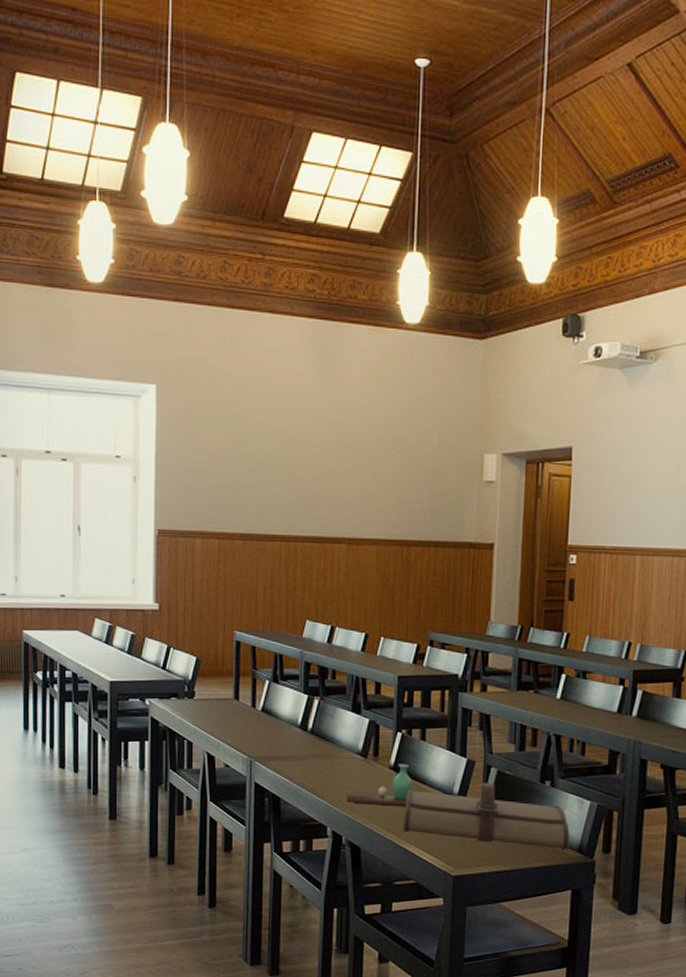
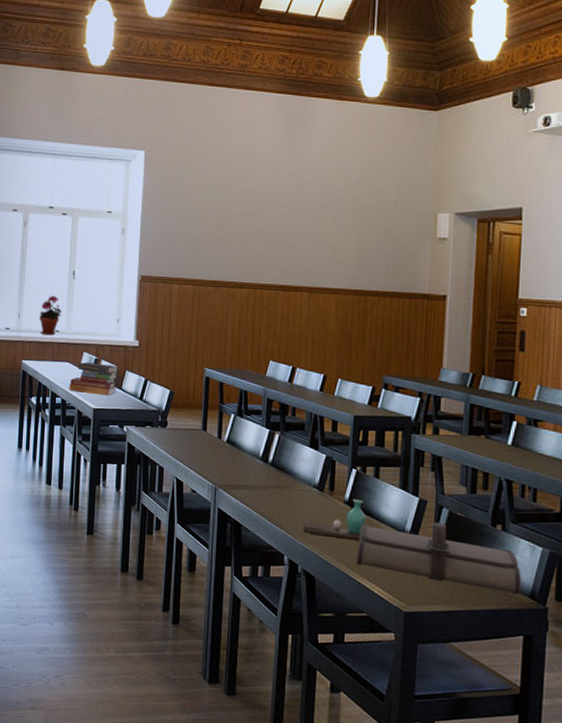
potted plant: none [41,554,68,601] -> present [39,295,63,336]
books: none [80,630,135,666] -> present [69,362,117,396]

